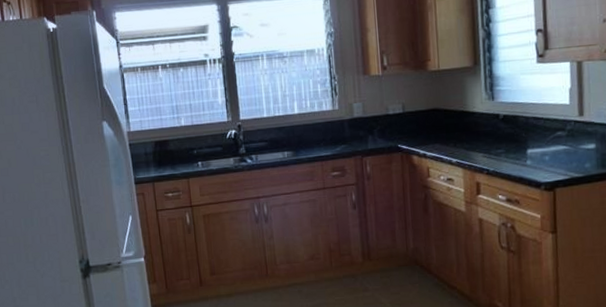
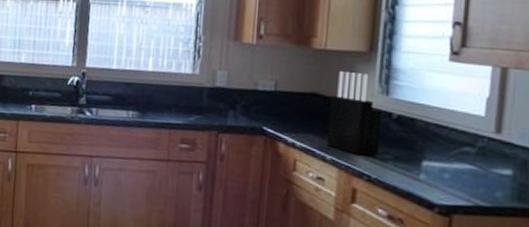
knife block: none [449,85,493,155] -> present [326,70,382,156]

